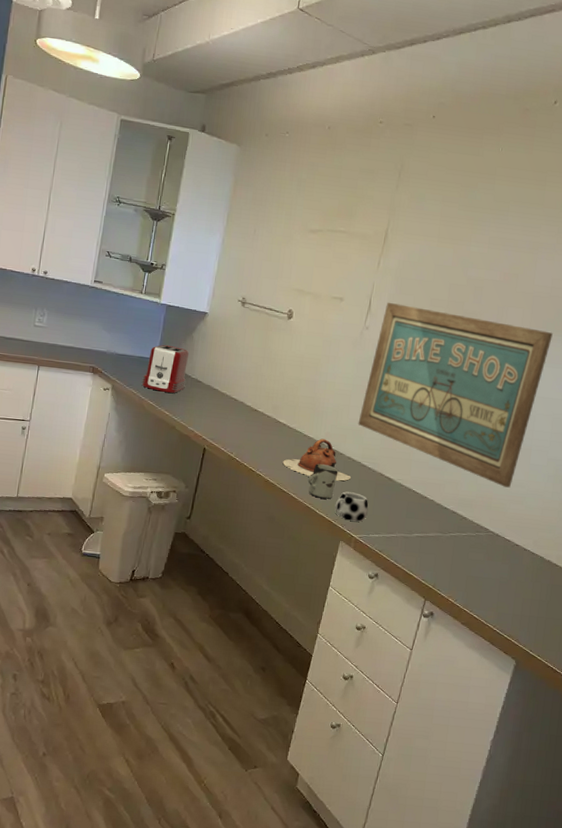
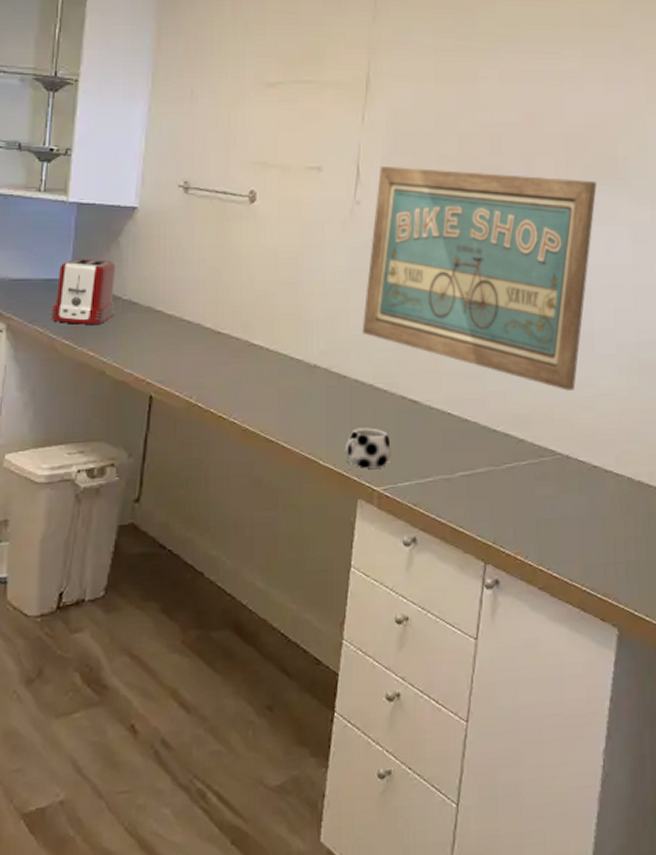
teapot: present [283,438,351,481] -> none [264,359,361,415]
cup: present [307,464,339,499] -> none [302,395,344,443]

